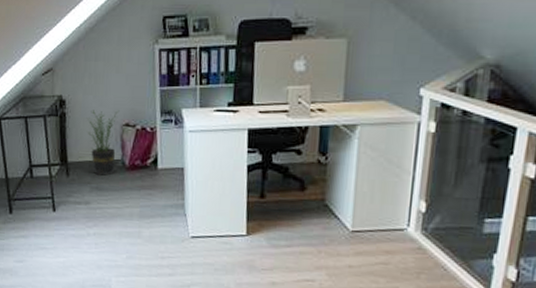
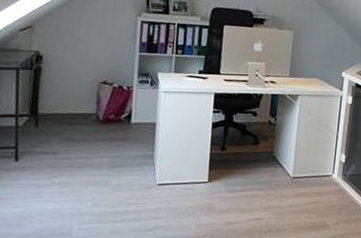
potted plant: present [87,109,120,176] -> none [63,66,99,128]

